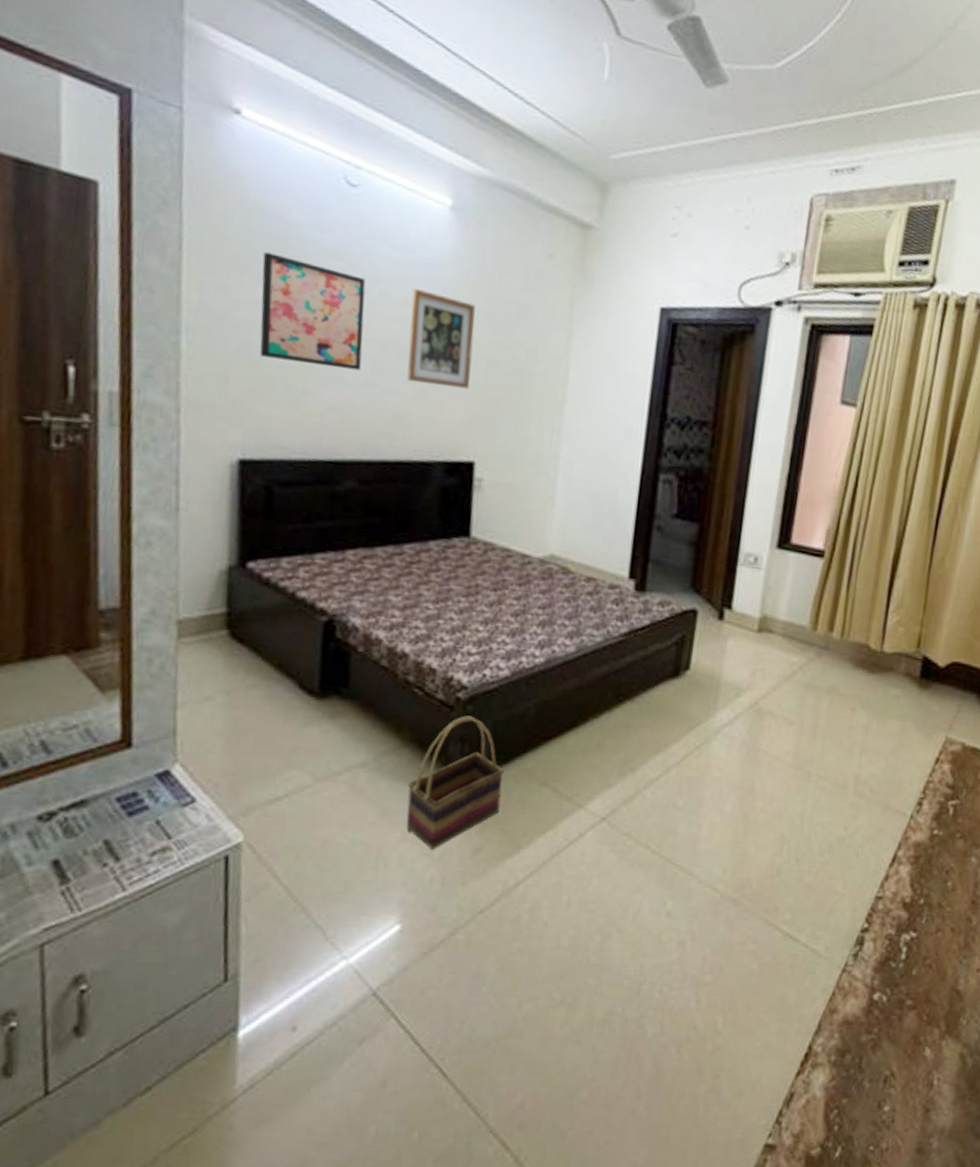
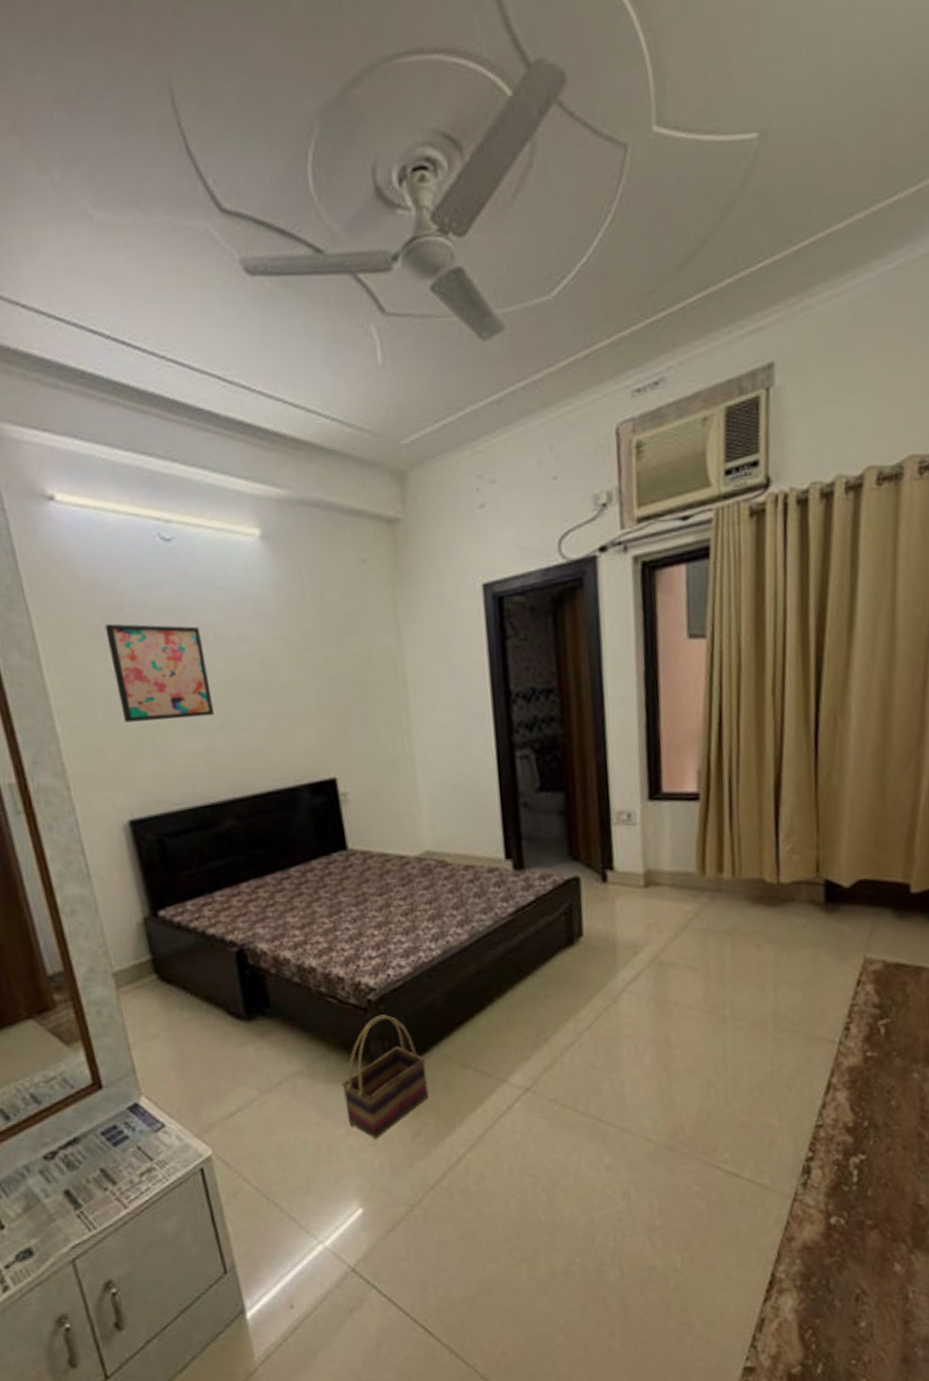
wall art: present [407,287,476,390] -> none [243,624,317,715]

